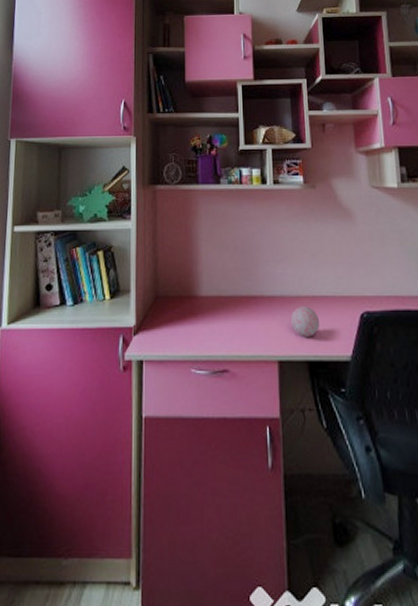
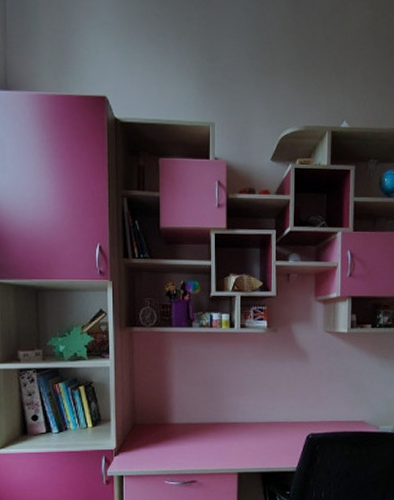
decorative ball: present [291,306,320,337] -> none [250,430,274,454]

